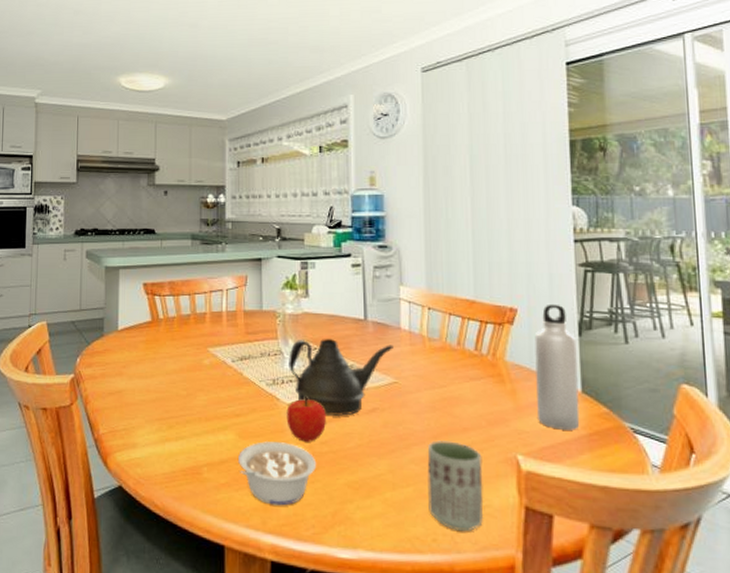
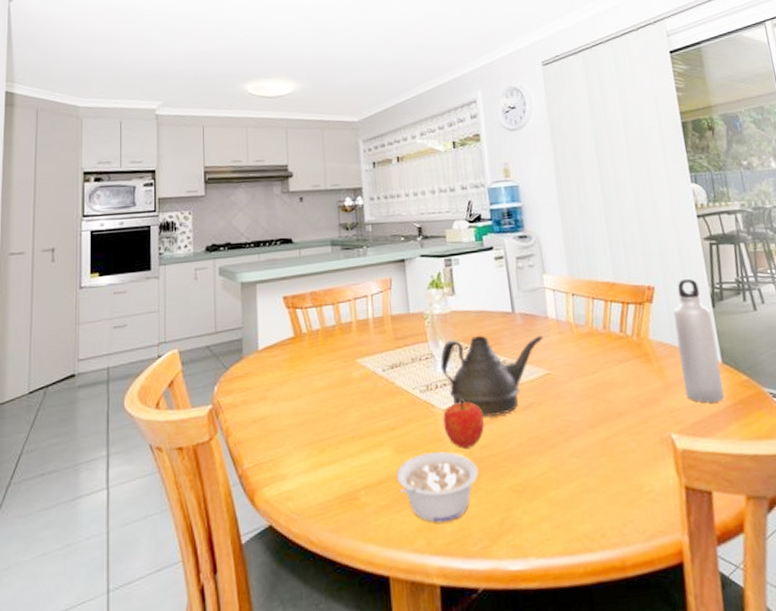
cup: present [427,440,484,532] -> none [587,428,648,523]

